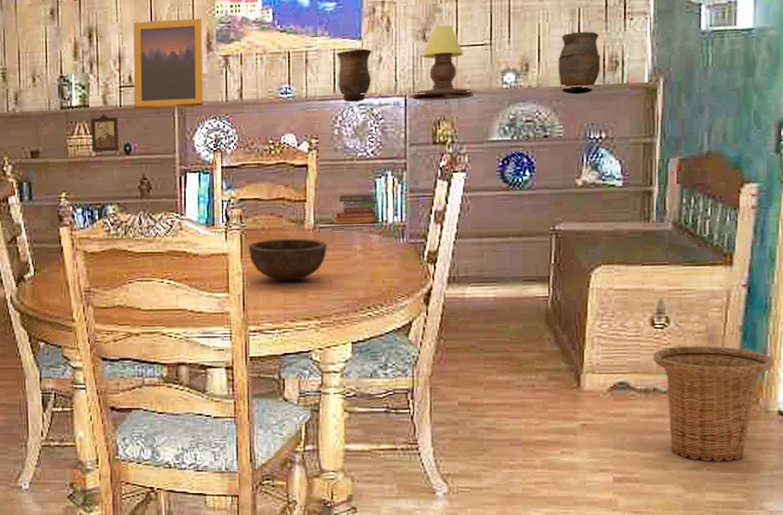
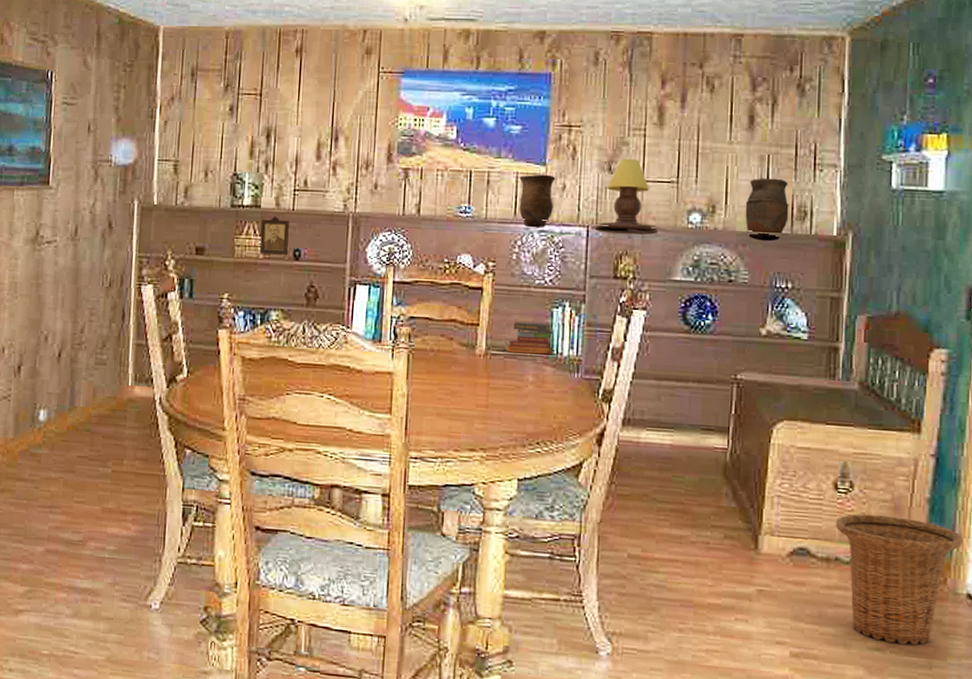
picture frame: present [133,18,203,109] -> none [308,126,384,217]
bowl: present [248,238,327,282] -> none [414,361,498,408]

